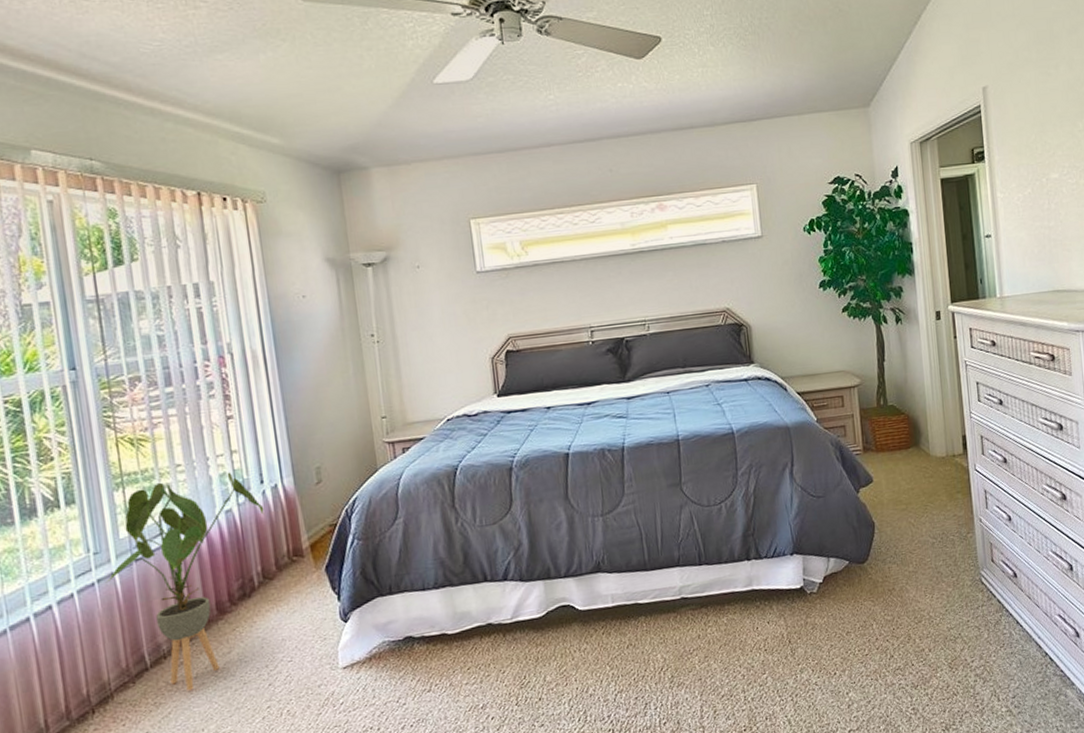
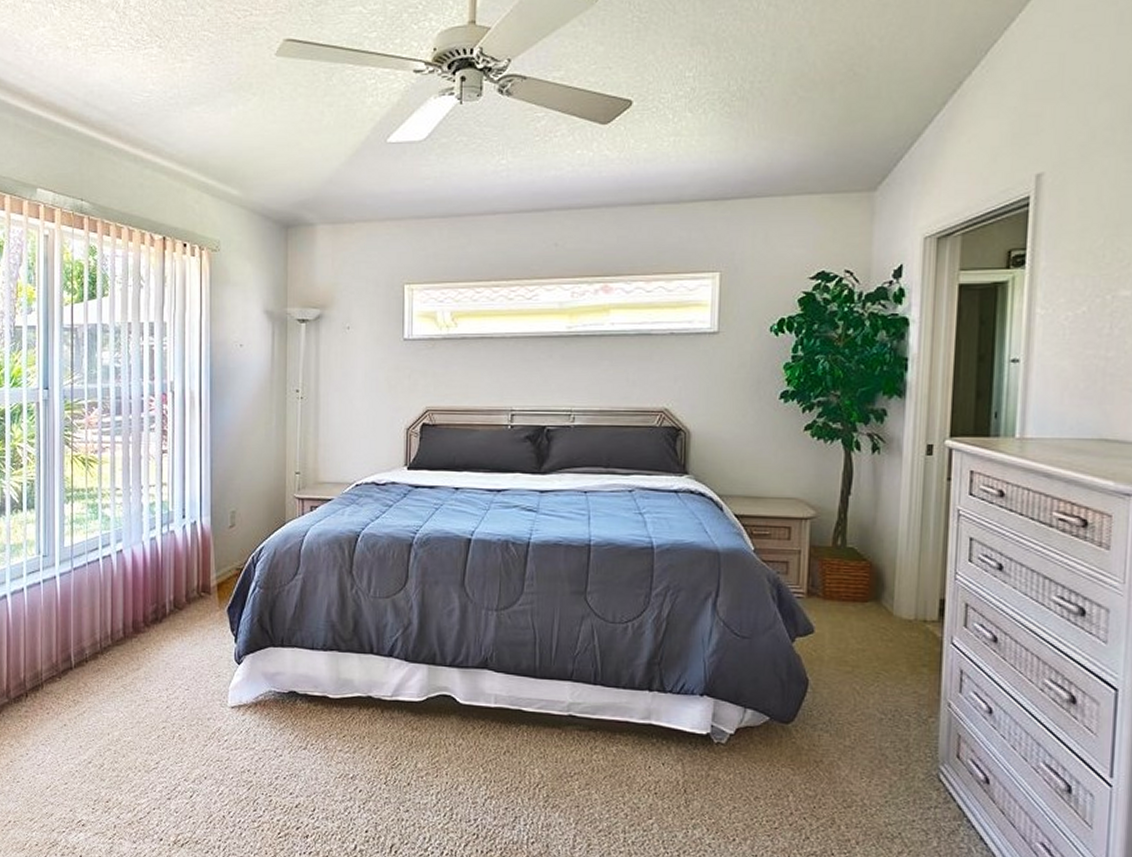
house plant: present [106,472,265,691] -> none [49,502,182,696]

